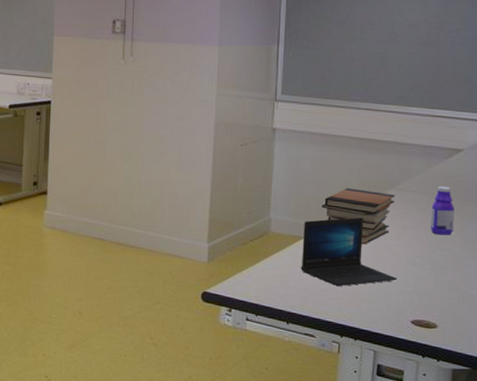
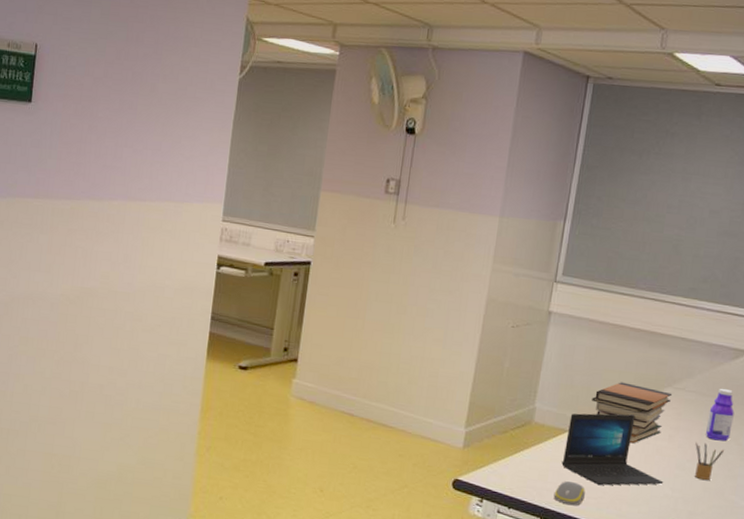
computer mouse: none [297,284,326,308] -> present [553,480,586,506]
pencil box: none [422,238,449,273] -> present [695,442,724,480]

